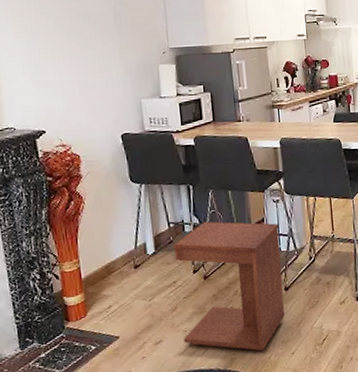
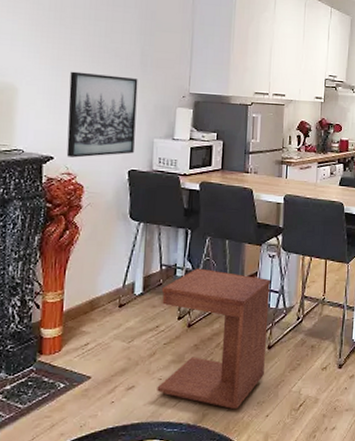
wall art: none [46,40,124,129] -> present [66,71,138,158]

